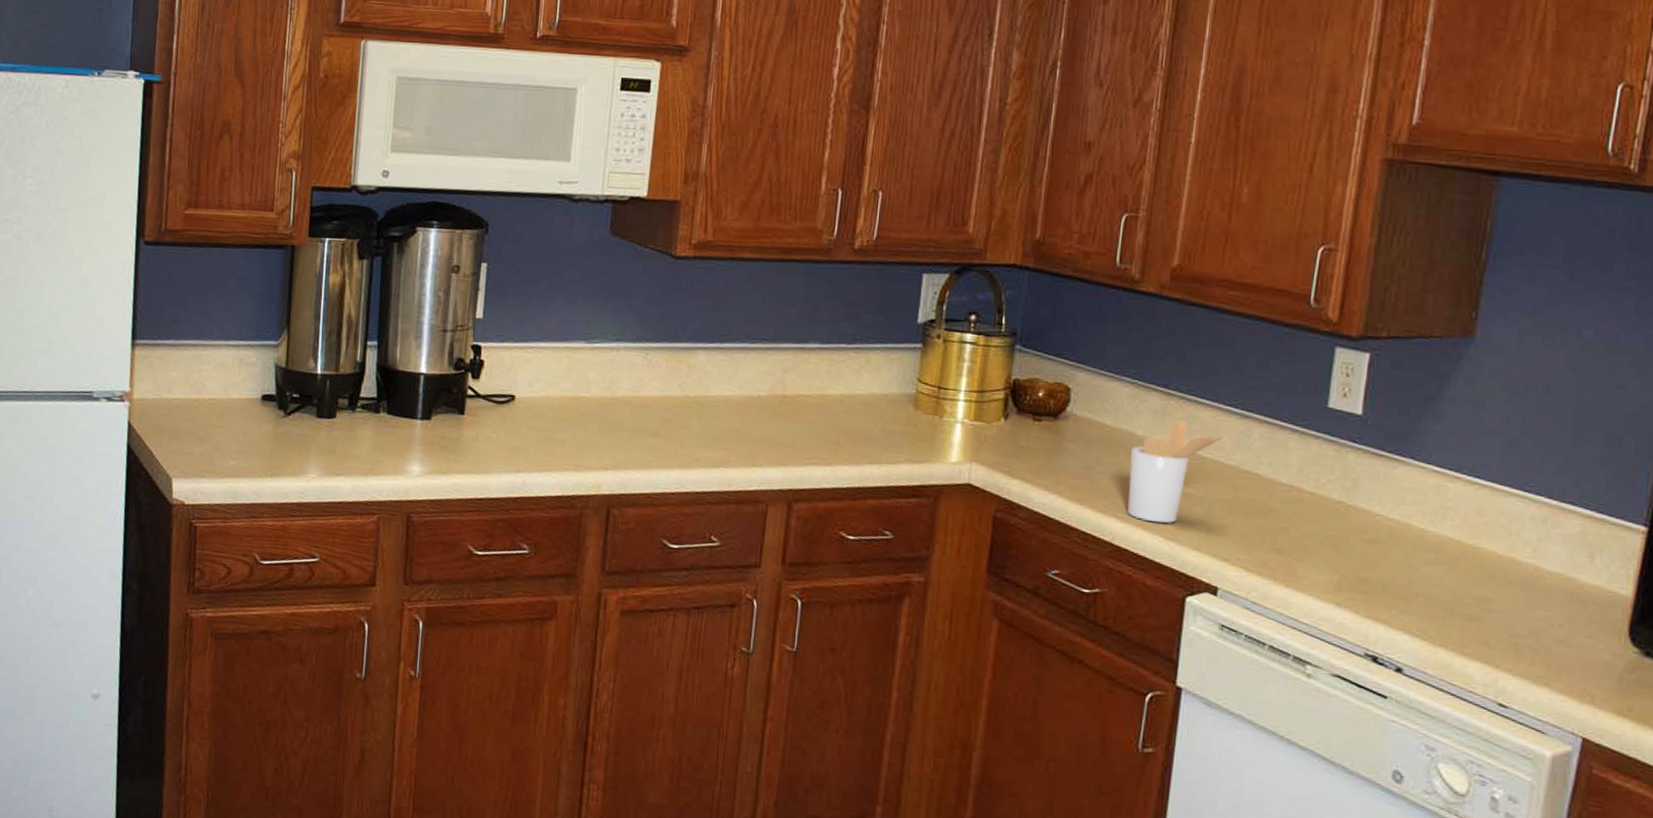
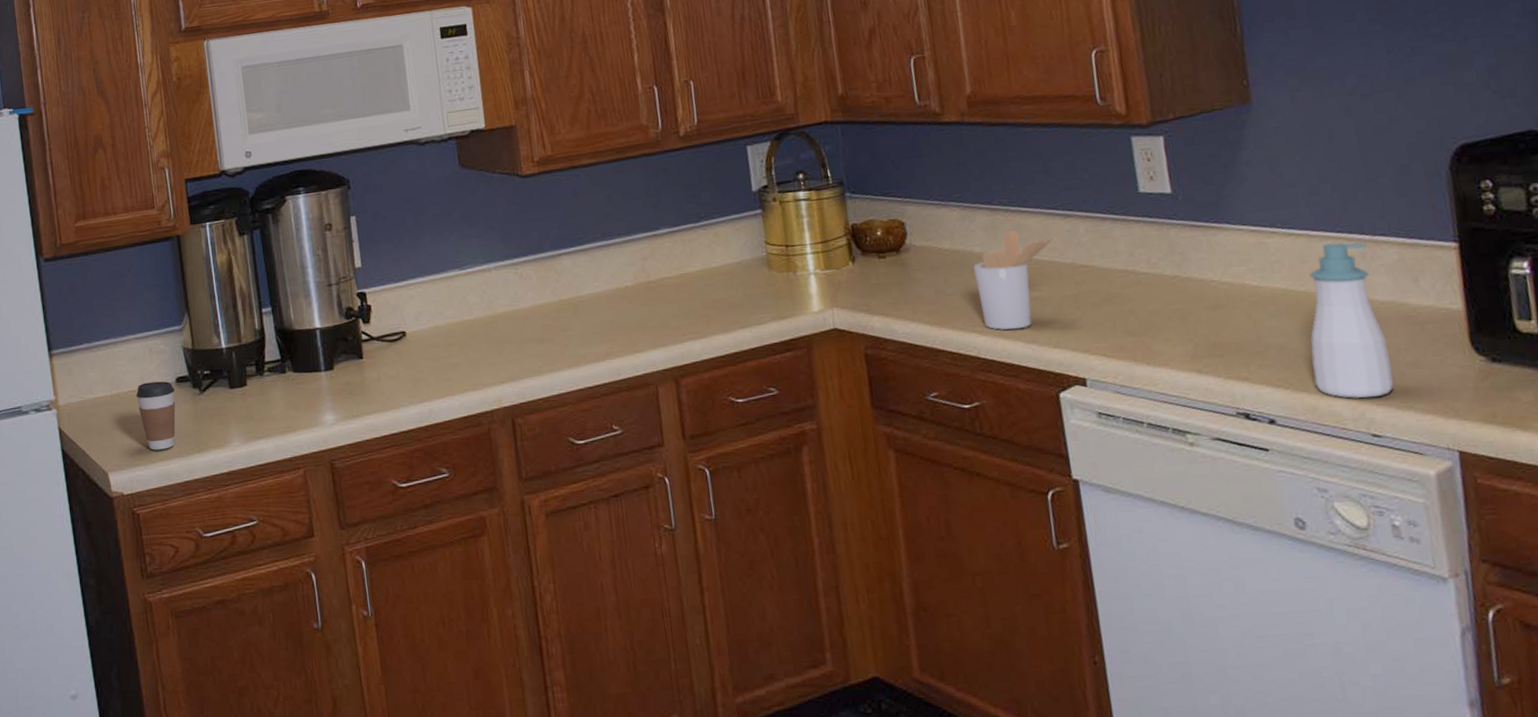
coffee cup: none [216,393,258,467] -> present [135,381,176,451]
soap bottle: none [1453,500,1552,667] -> present [1309,242,1394,399]

